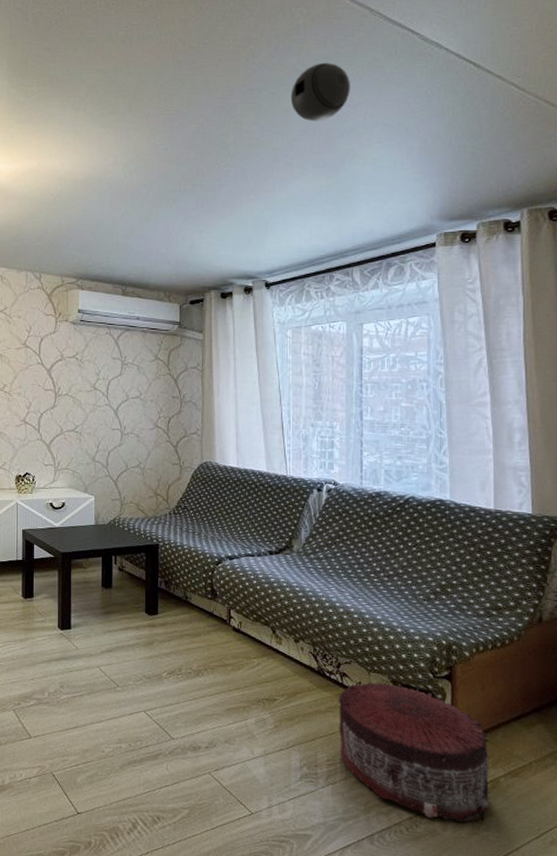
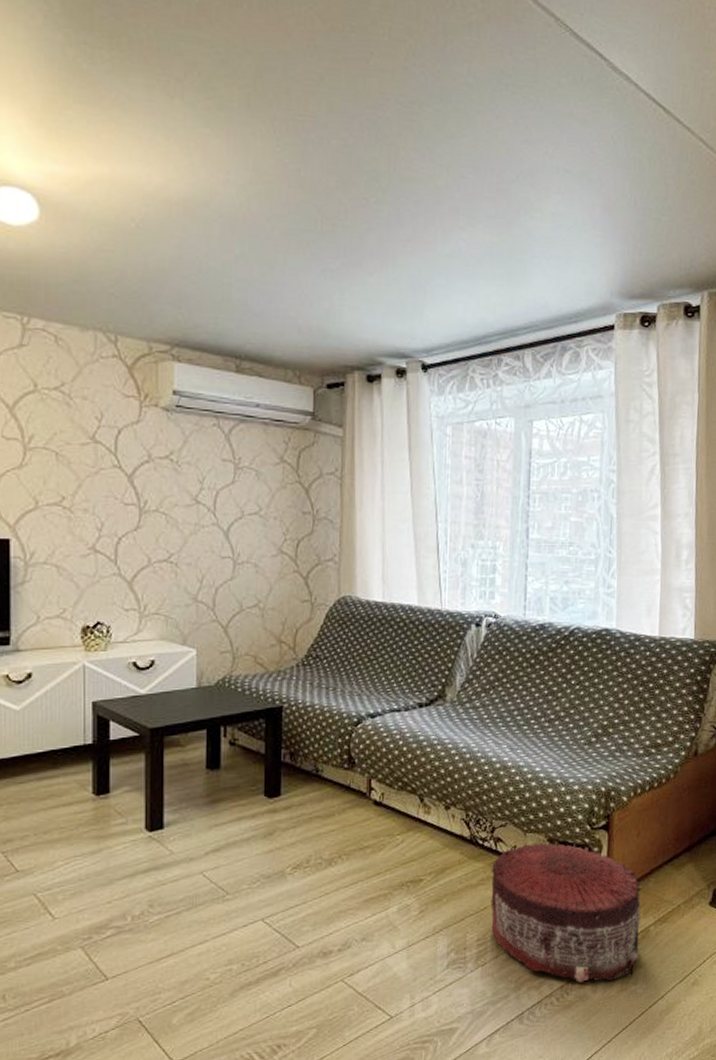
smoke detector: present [290,62,350,122] -> none [458,78,529,158]

